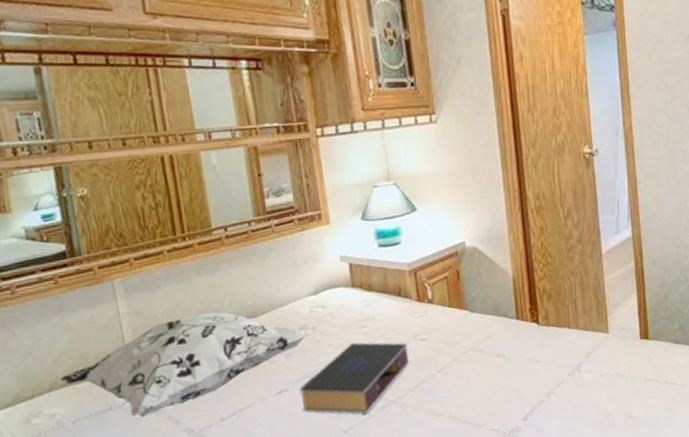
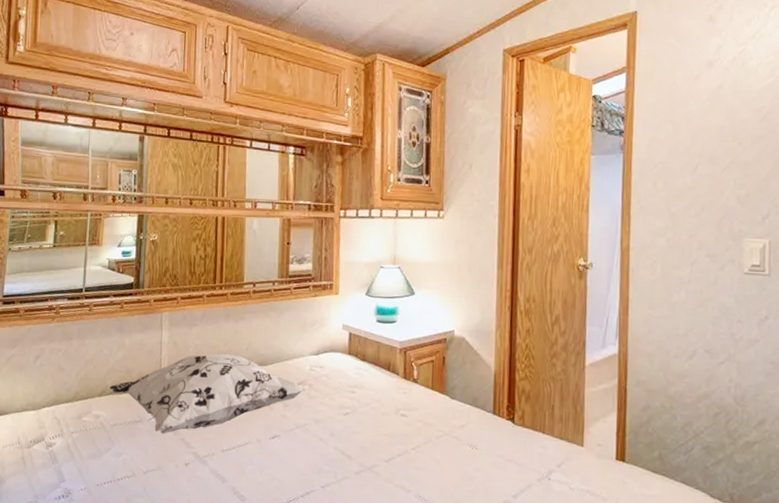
book: present [300,342,410,415] -> none [289,406,389,475]

